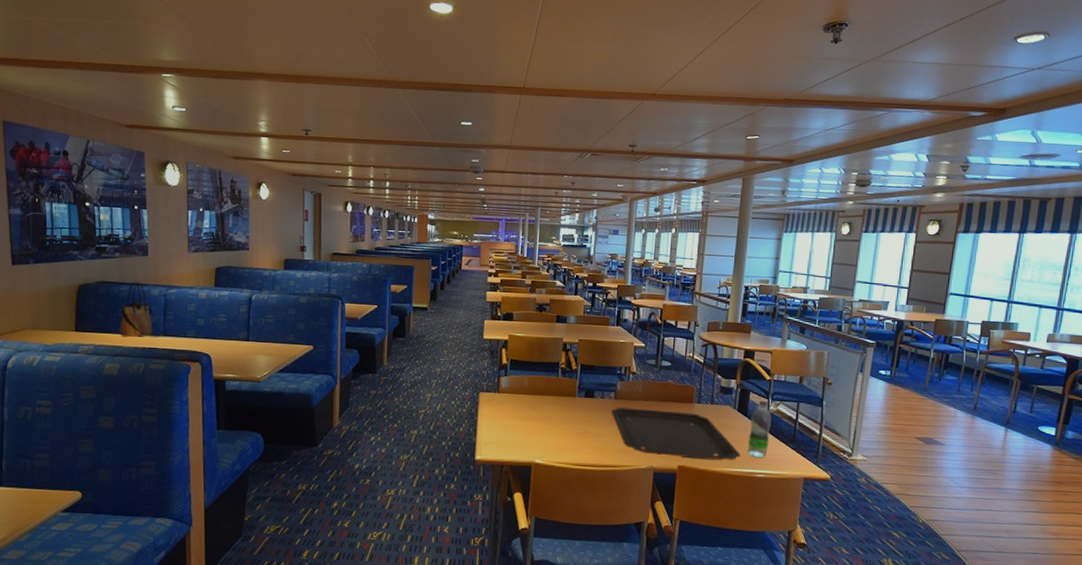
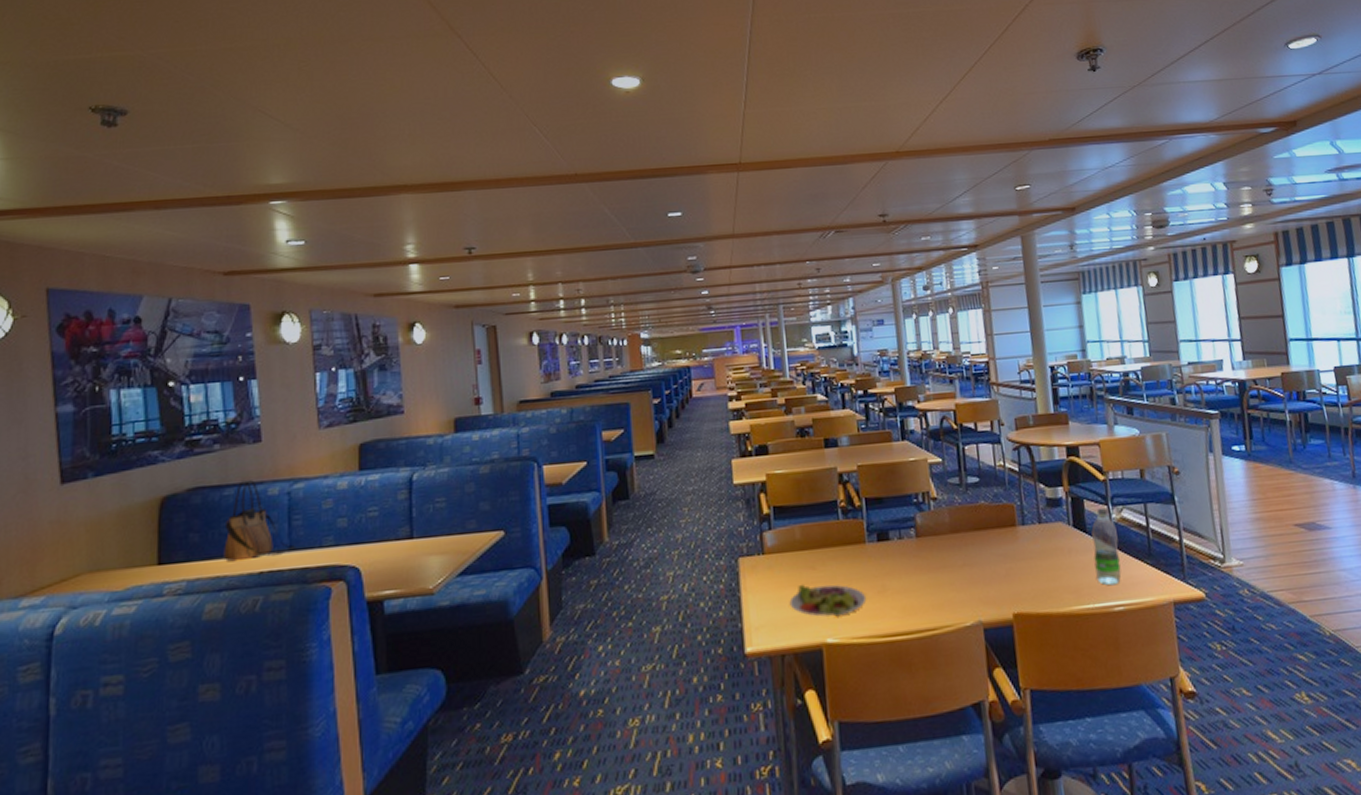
salad plate: none [512,418,570,445] -> present [789,584,867,617]
tray: present [611,407,740,461] -> none [914,539,1089,605]

